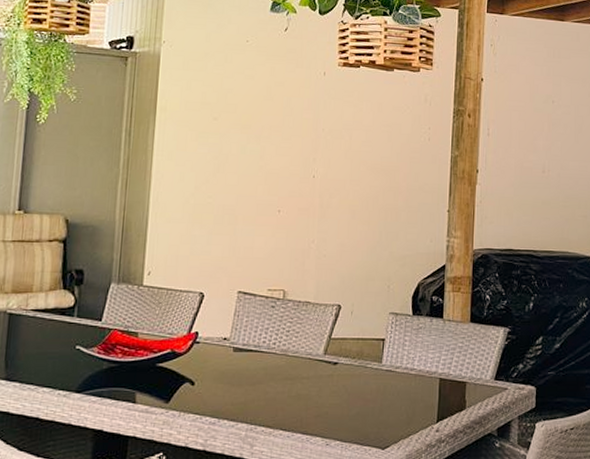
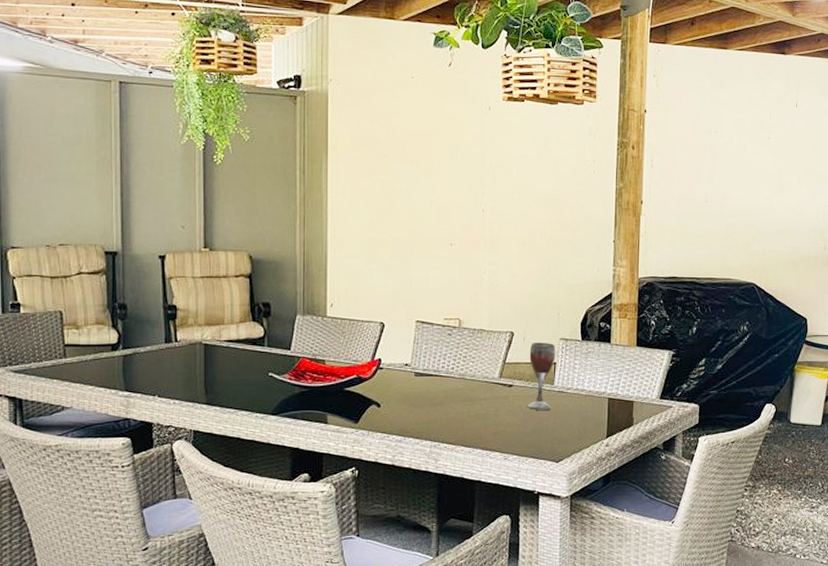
cup: none [351,317,385,392] -> present [526,343,556,411]

